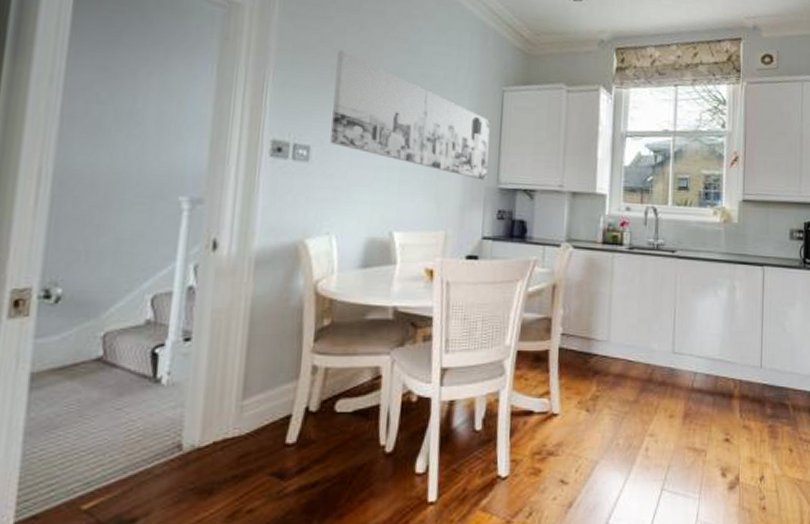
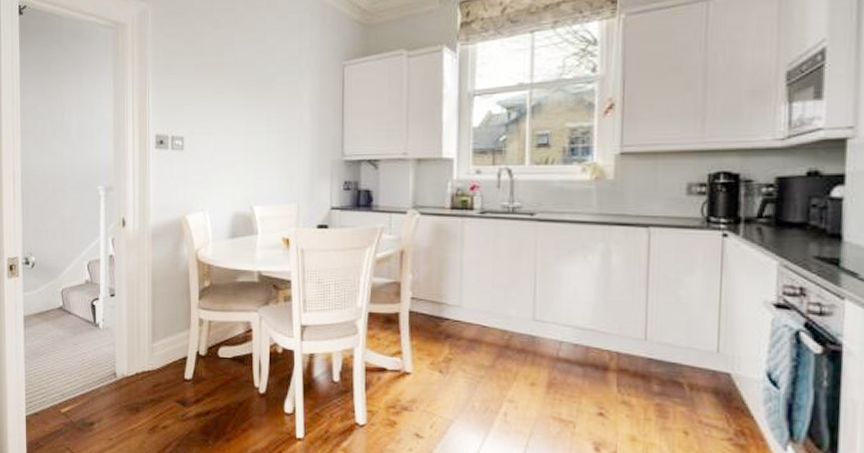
wall art: present [330,50,490,181] -> none [197,49,333,155]

